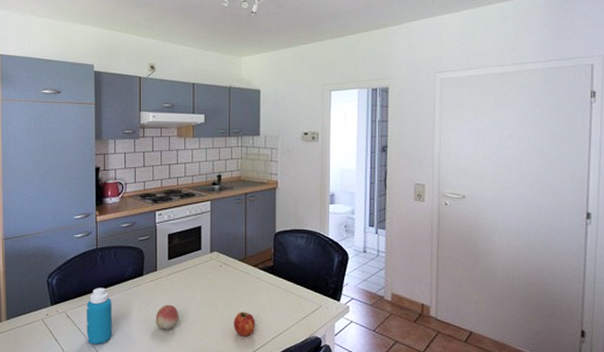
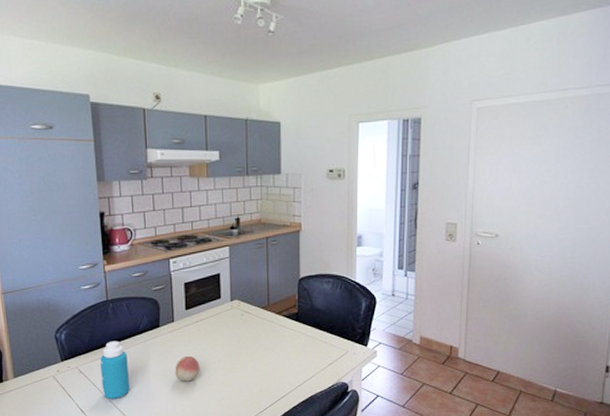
fruit: present [233,311,255,337] -> none [257,360,280,385]

